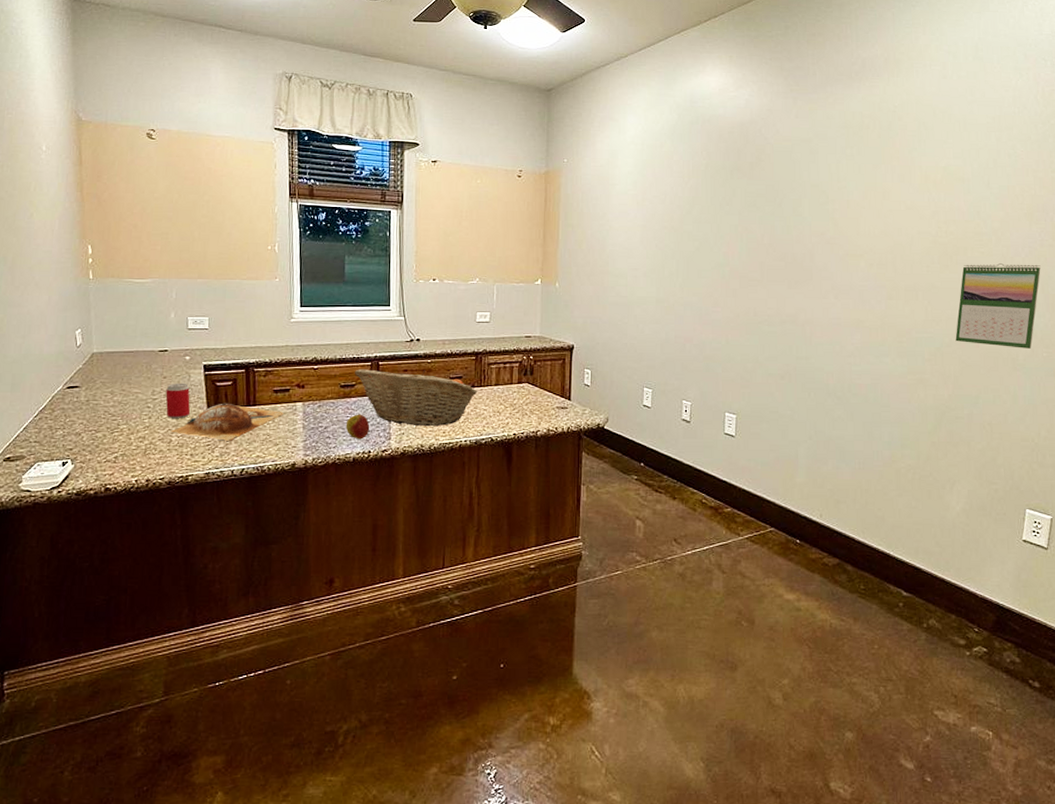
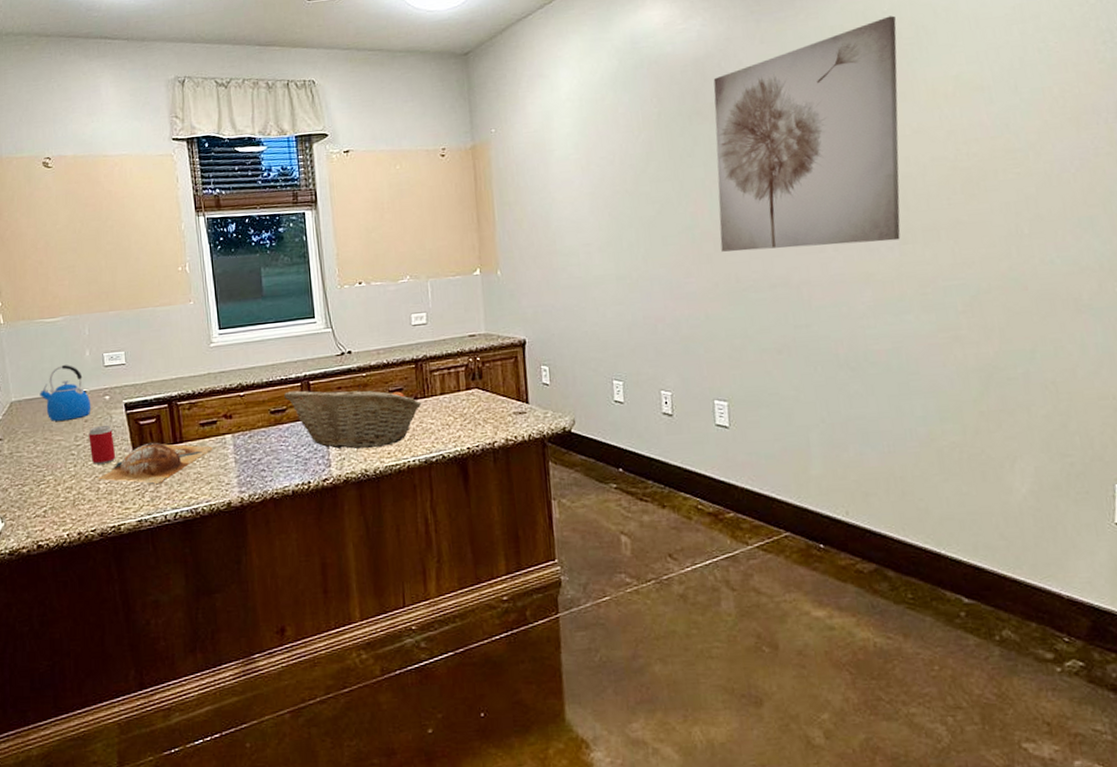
kettle: none [121,324,172,375] -> present [39,365,91,421]
apple: present [345,414,370,440] -> none [280,441,307,470]
wall art: none [745,110,904,296] -> present [713,15,901,252]
calendar: present [955,263,1041,349] -> none [994,179,1100,286]

